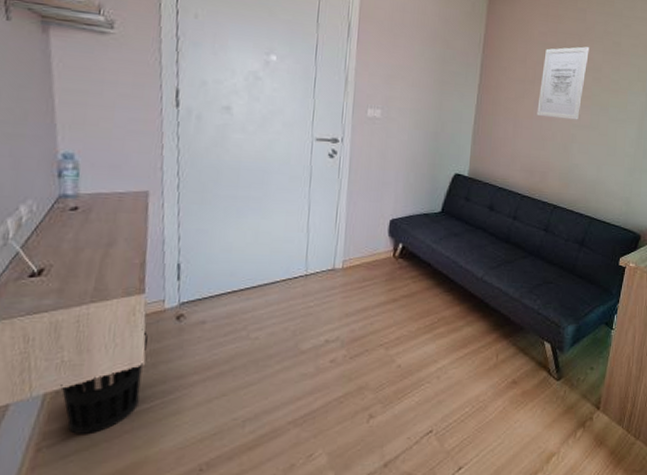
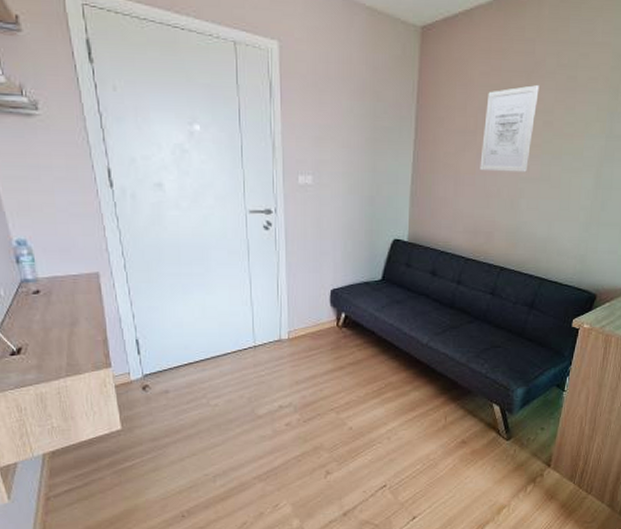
wastebasket: present [60,329,148,434] -> none [55,398,122,487]

